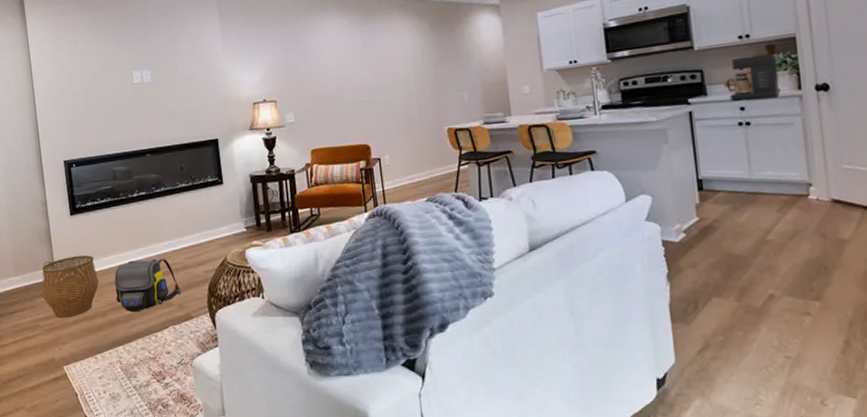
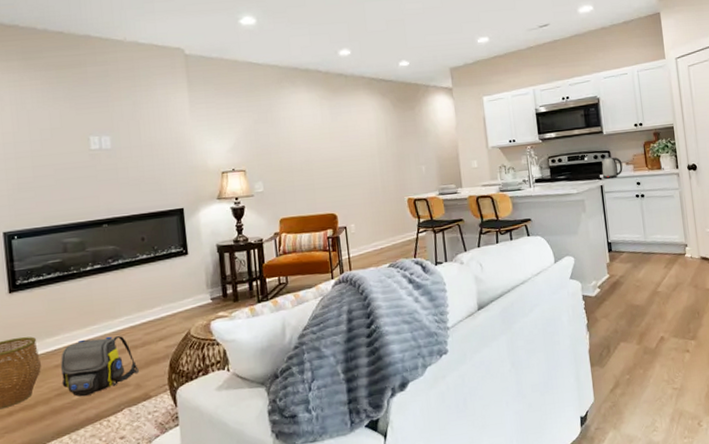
kettle: none [691,77,721,104] -> present [601,157,623,179]
coffee maker: present [726,53,779,101] -> none [626,139,664,177]

